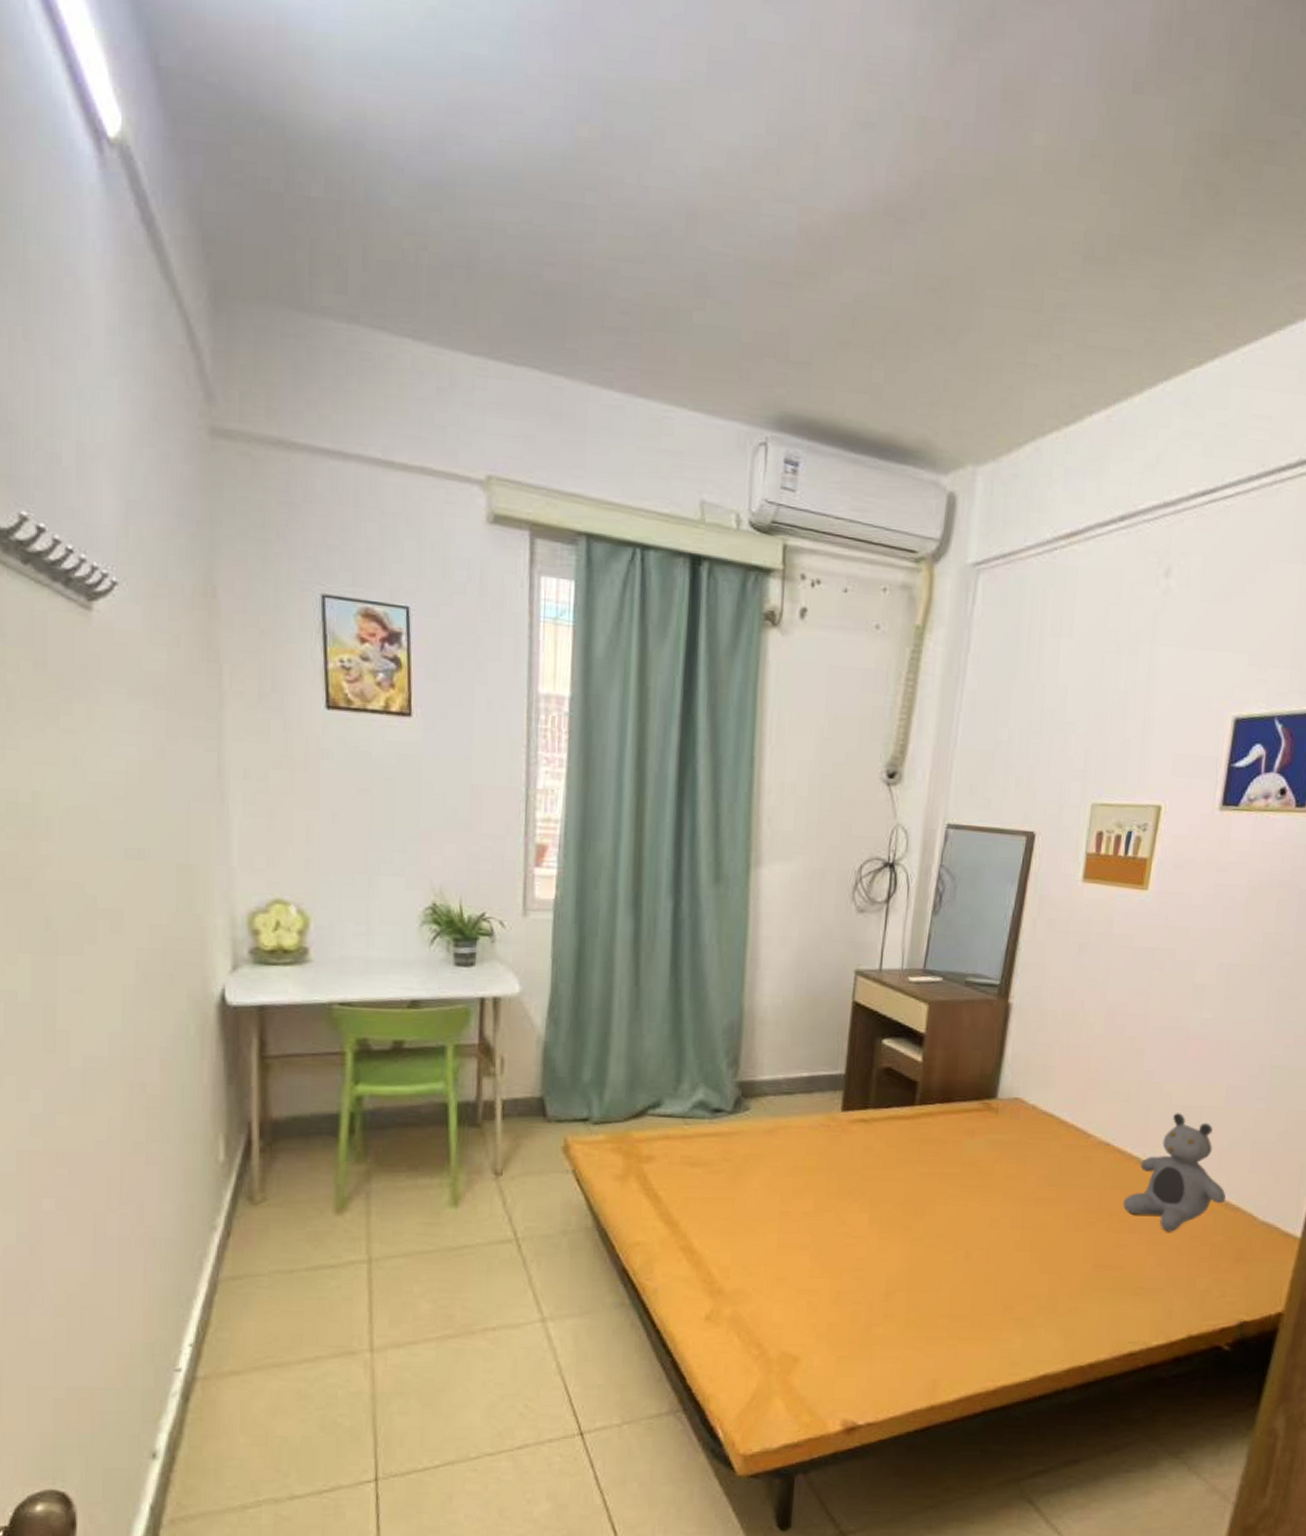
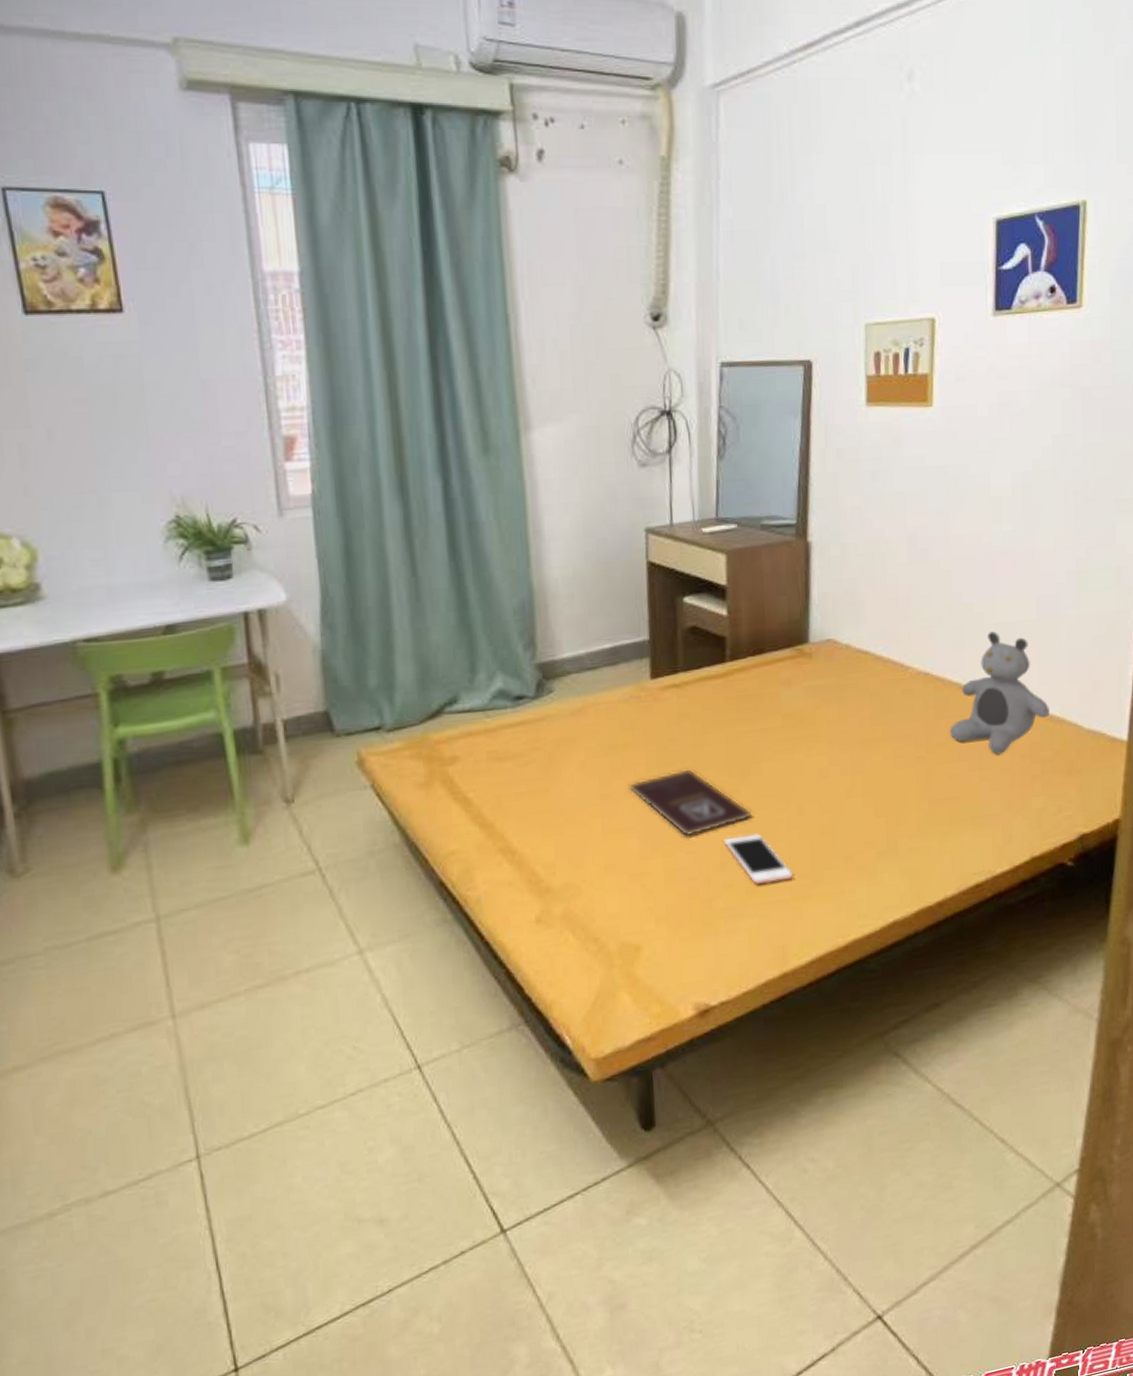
book: none [808,1199,920,1263] -> present [629,769,751,837]
cell phone: none [891,1270,953,1320] -> present [724,833,794,884]

